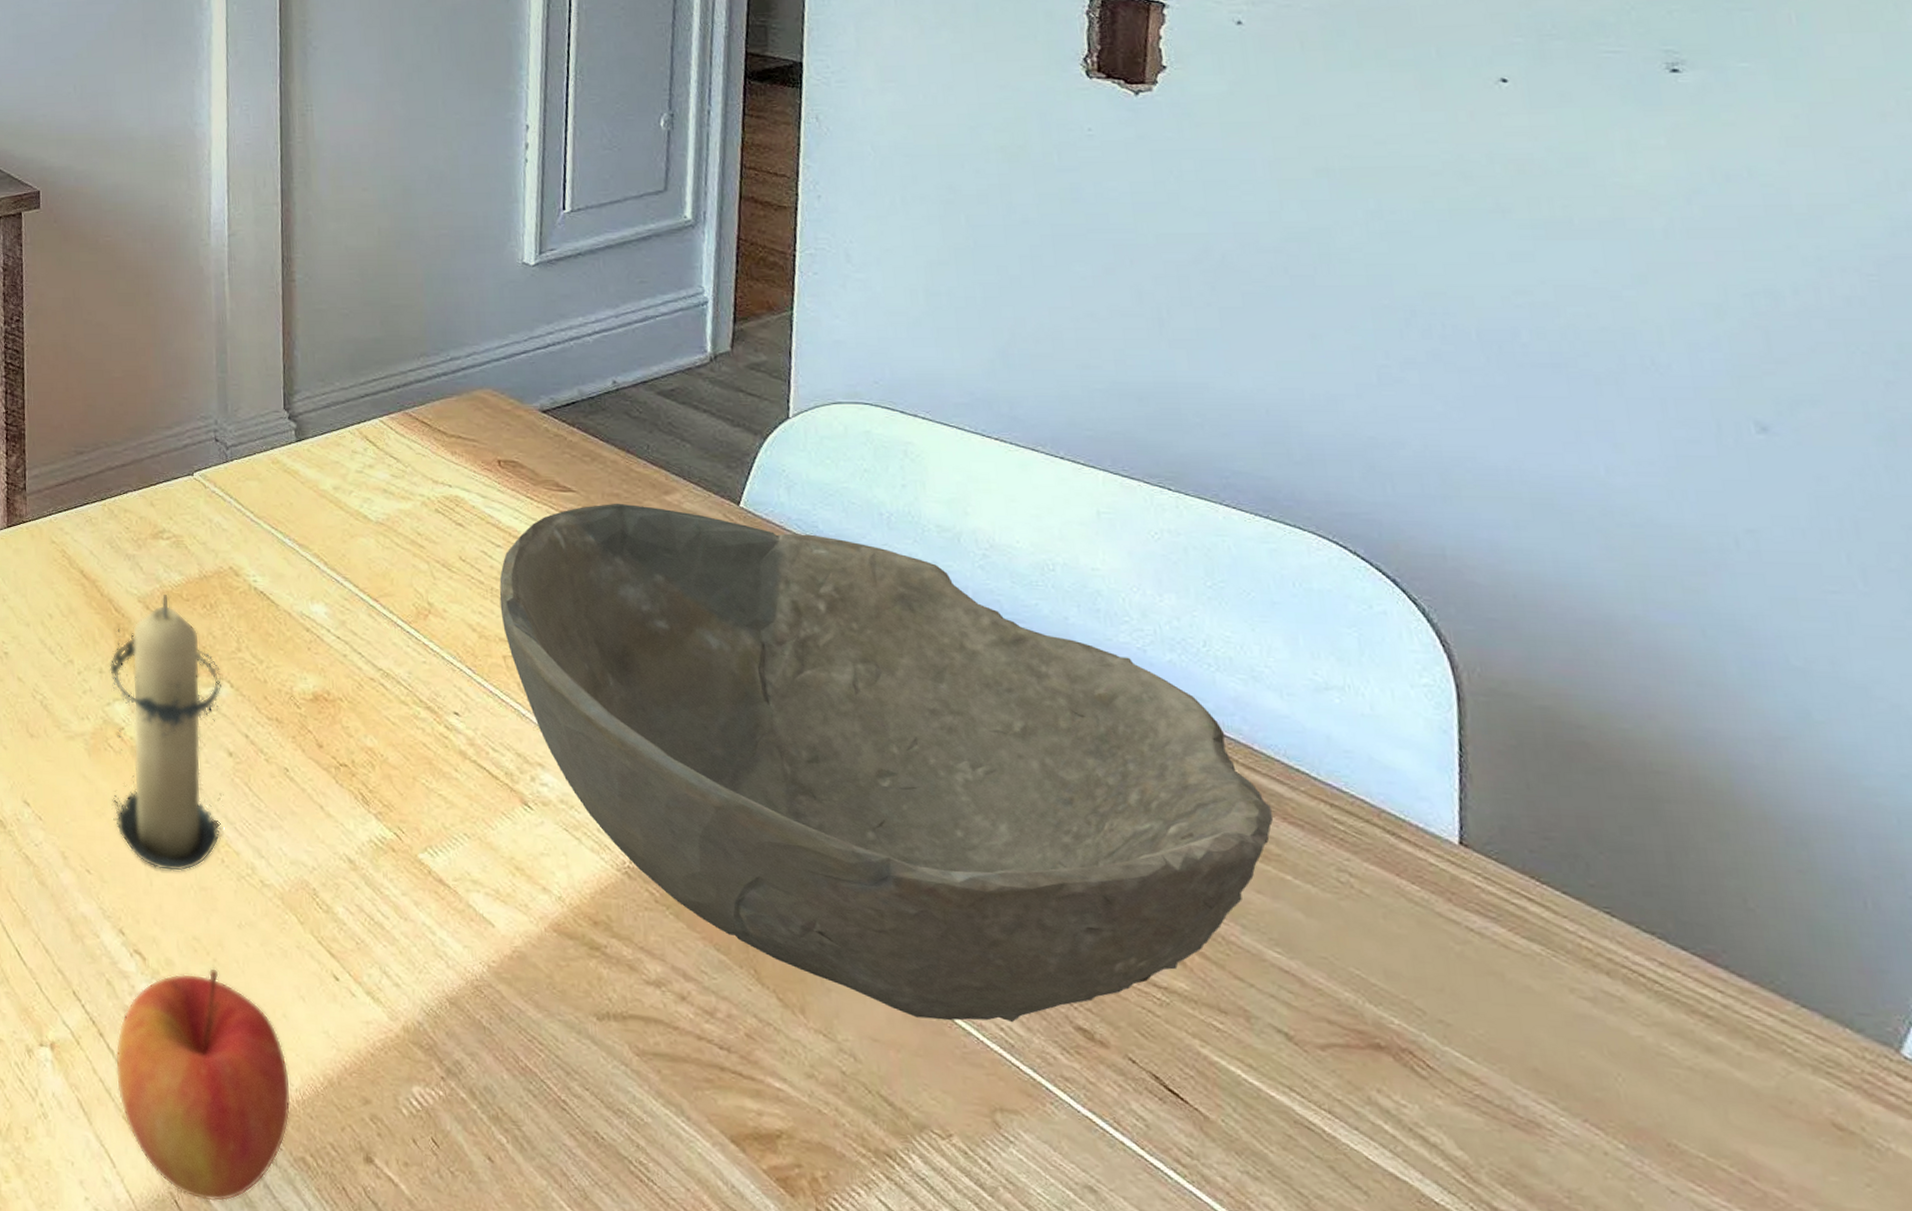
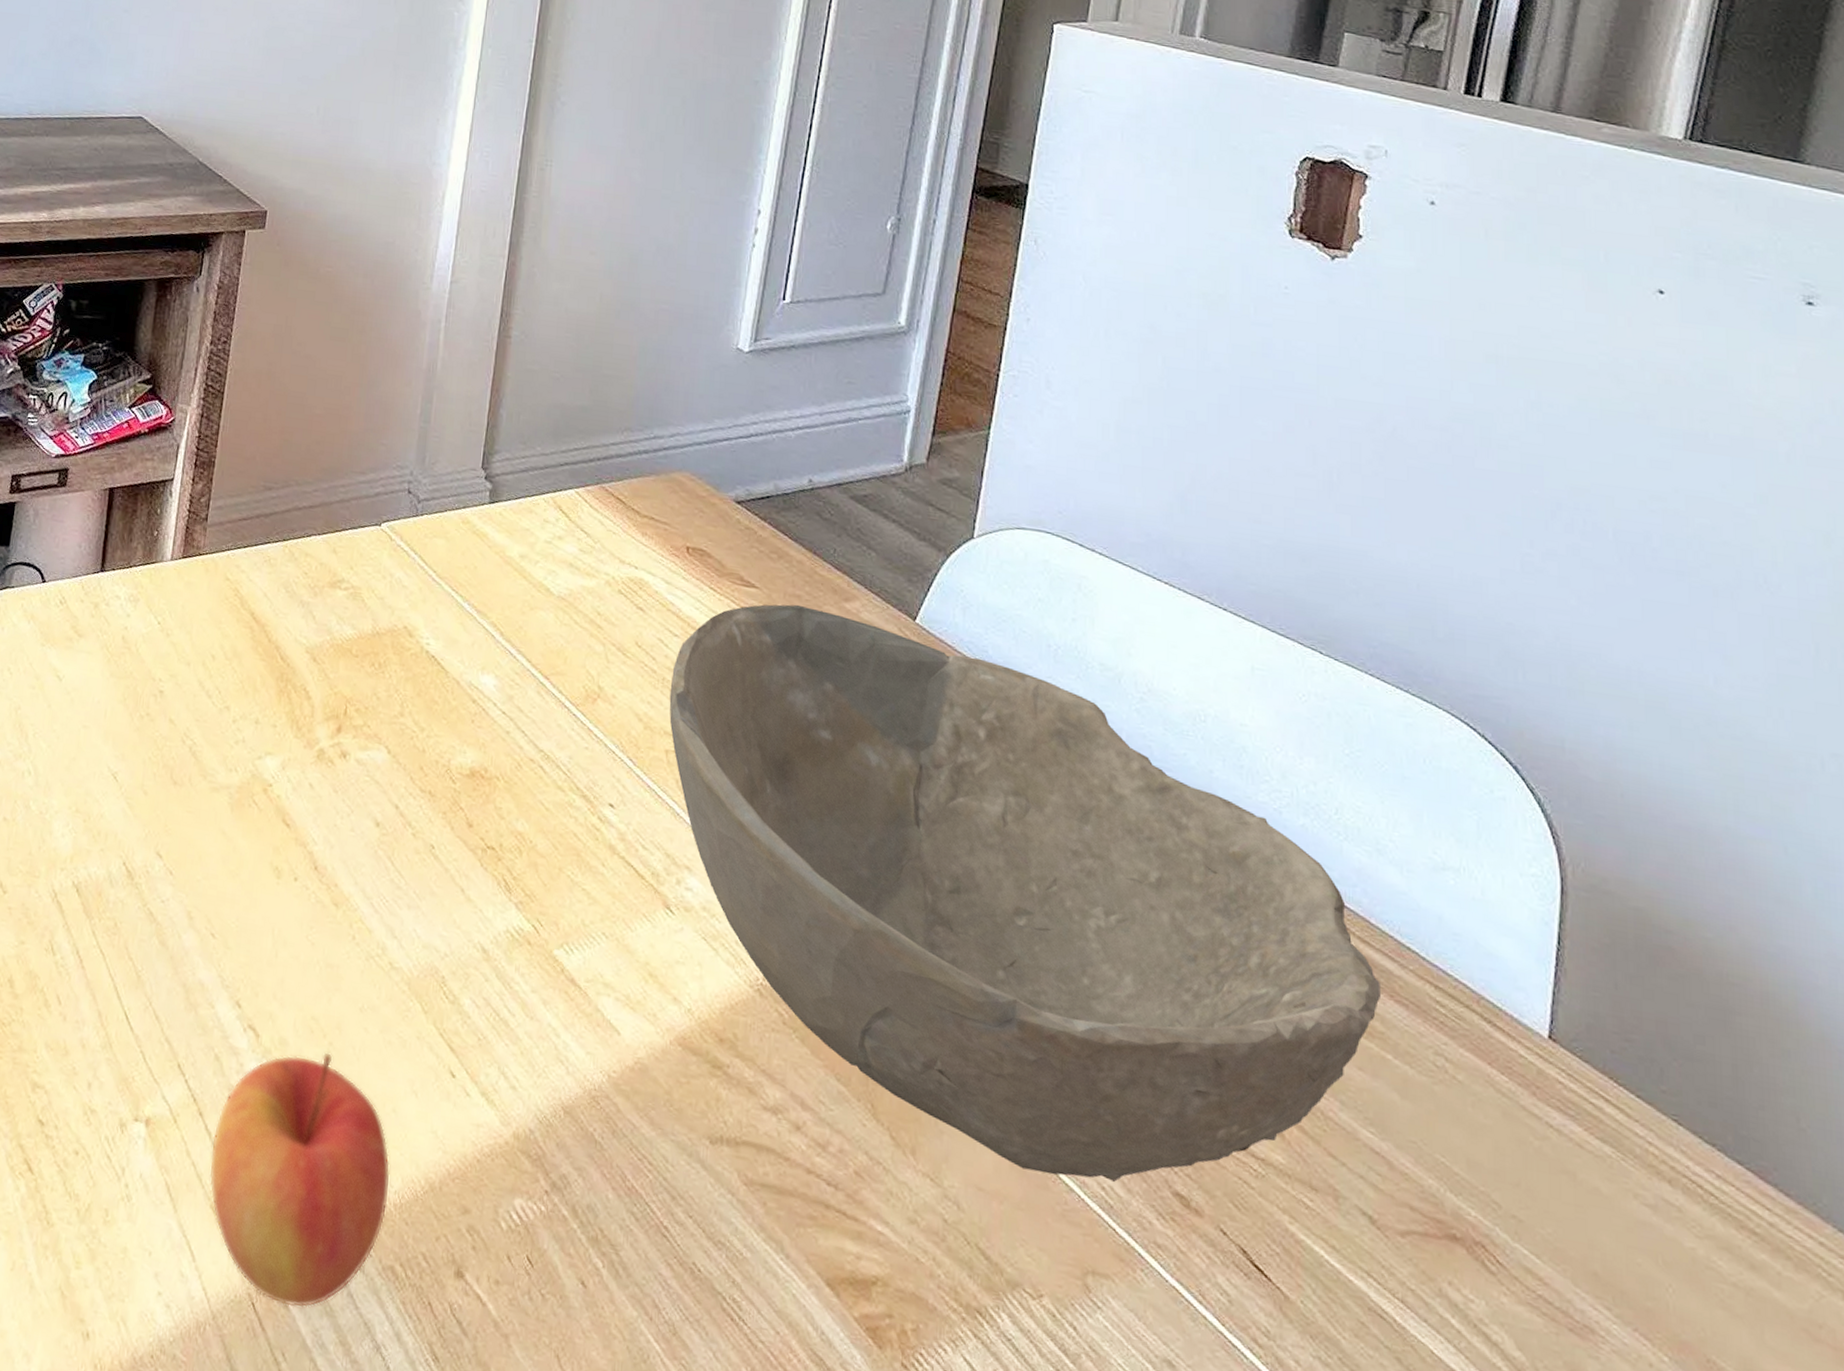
candle: present [109,595,223,872] -> none [248,648,380,945]

